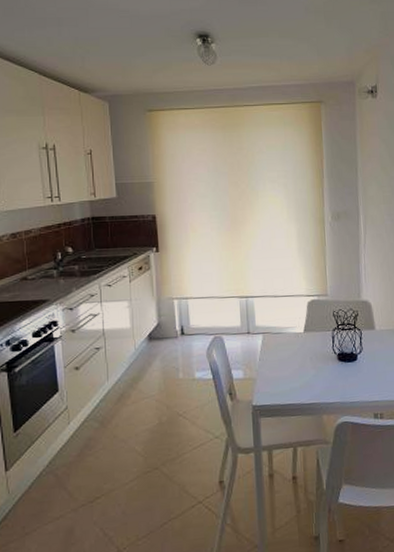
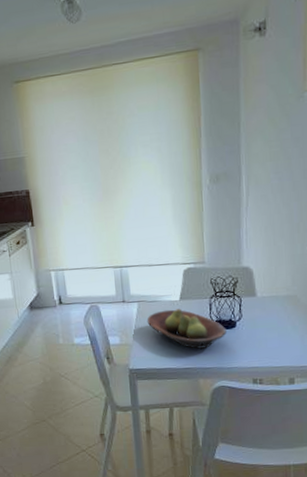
fruit bowl: none [271,341,349,383] -> present [147,308,227,349]

